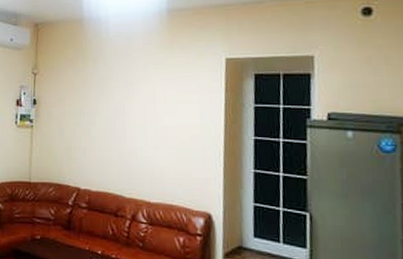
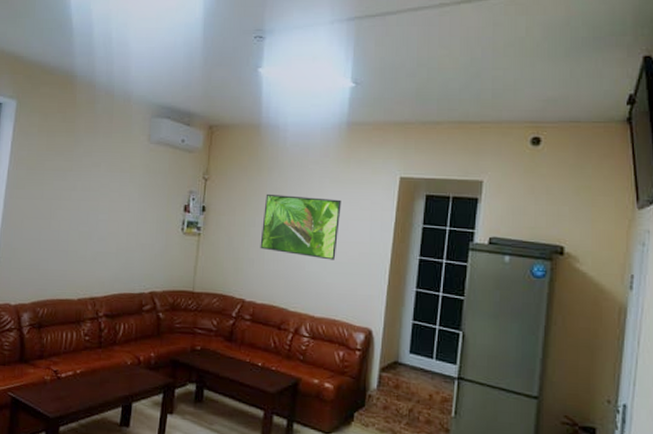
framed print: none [91,83,169,145] -> present [260,193,342,260]

